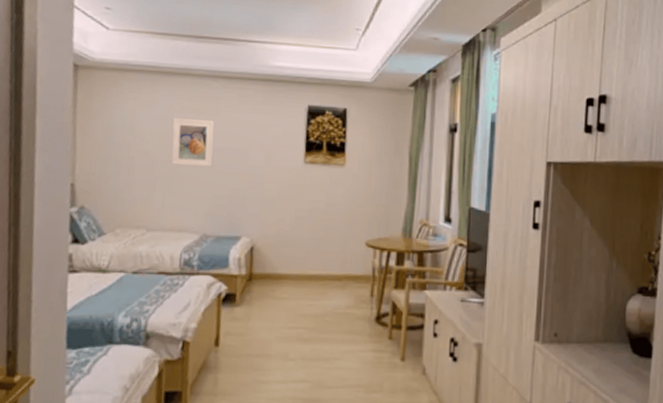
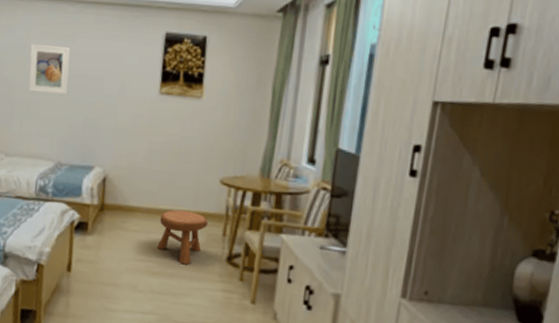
stool: none [307,274,356,329] -> present [157,210,209,265]

